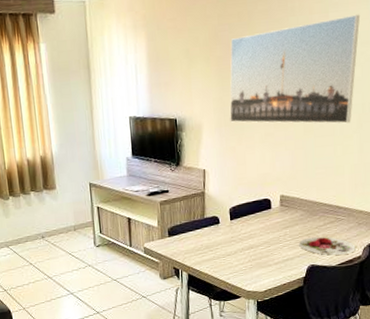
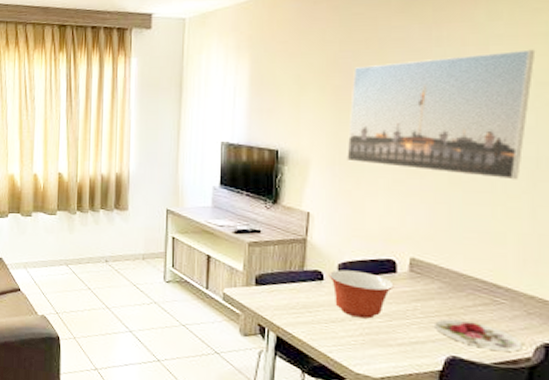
mixing bowl: none [223,211,270,249] -> present [328,270,394,319]

